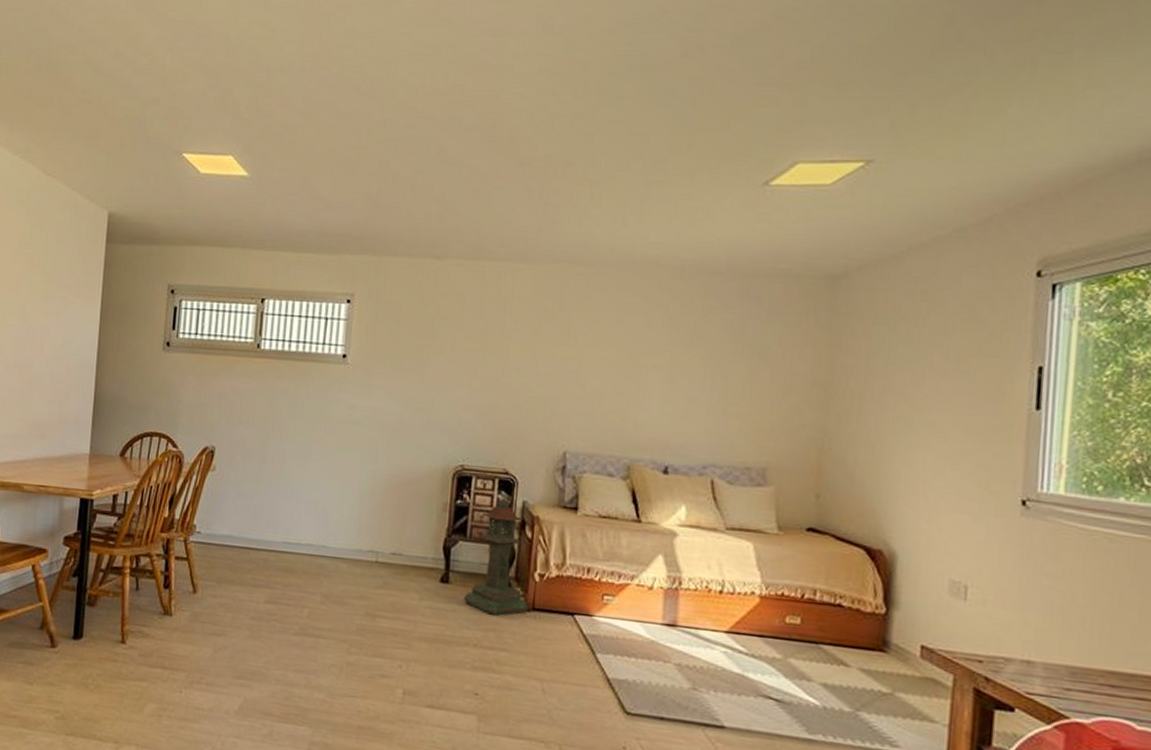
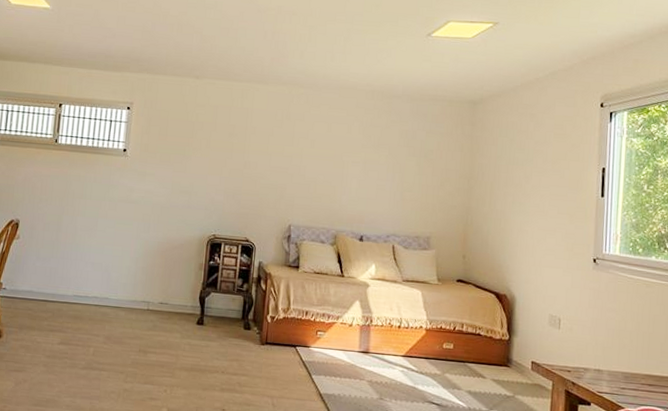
lantern: present [464,498,529,616] -> none [215,259,263,349]

